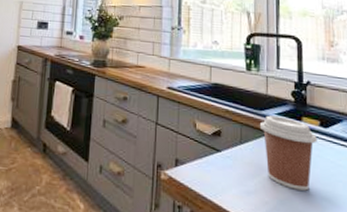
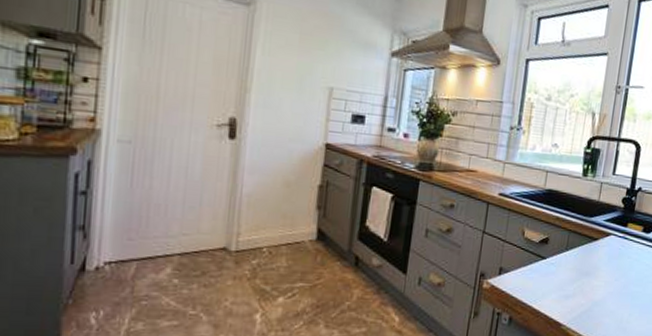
coffee cup: present [260,115,317,191] -> none [587,222,638,292]

